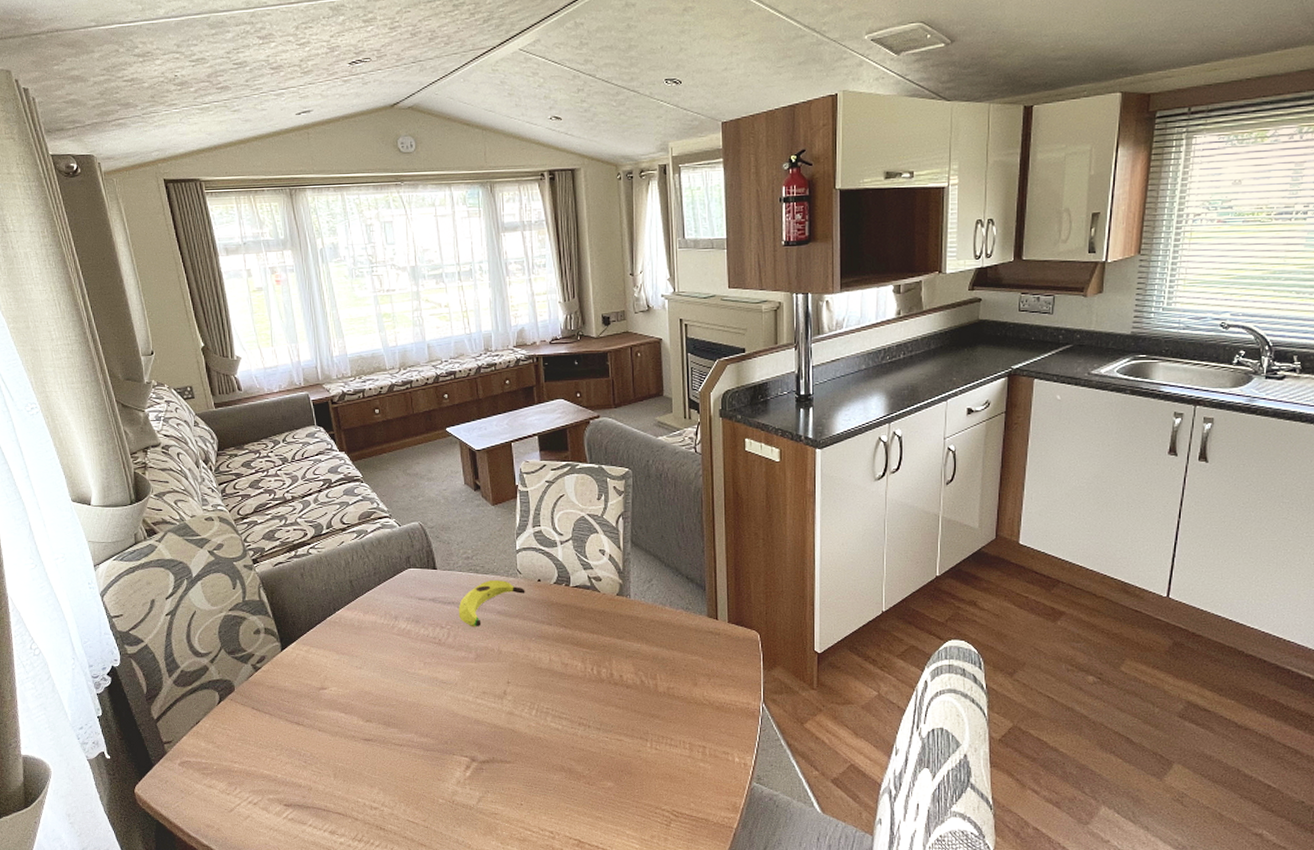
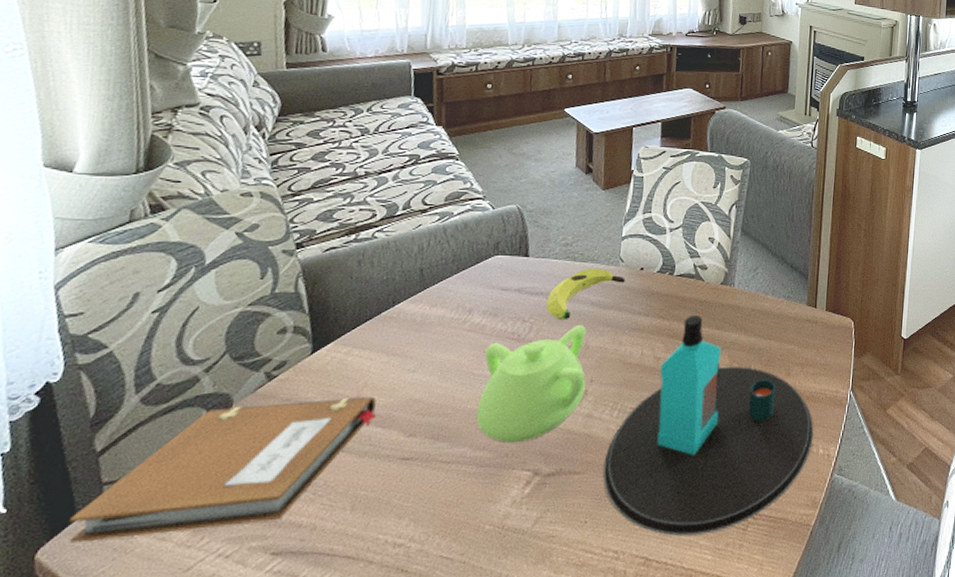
notebook: none [148,687,338,784] -> present [68,396,377,543]
teapot: none [414,632,505,733] -> present [476,325,586,444]
bottle: none [530,624,727,825] -> present [603,314,814,536]

